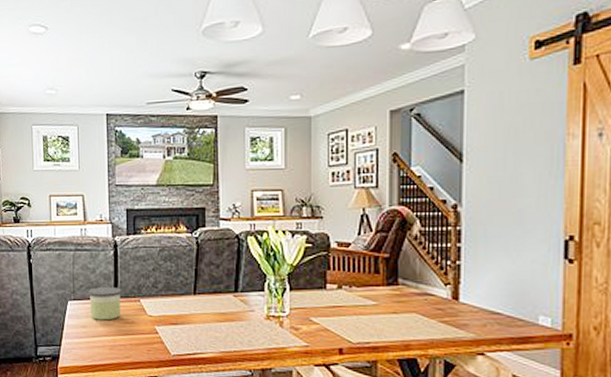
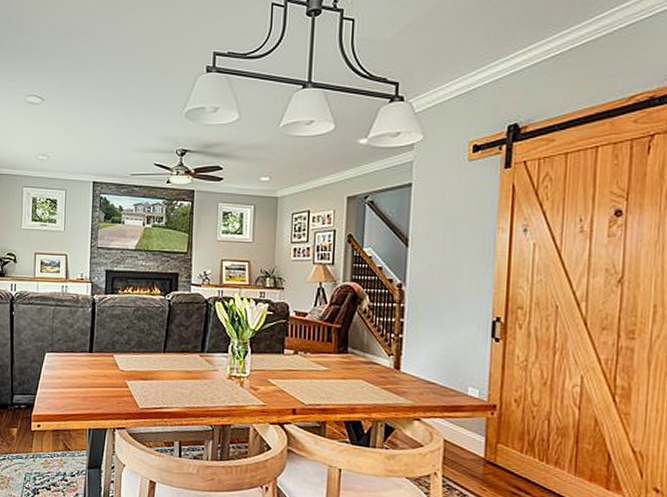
candle: present [88,286,122,321] -> none [65,341,97,373]

